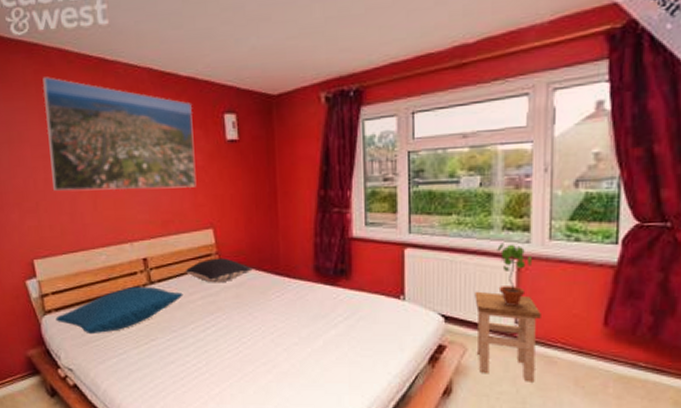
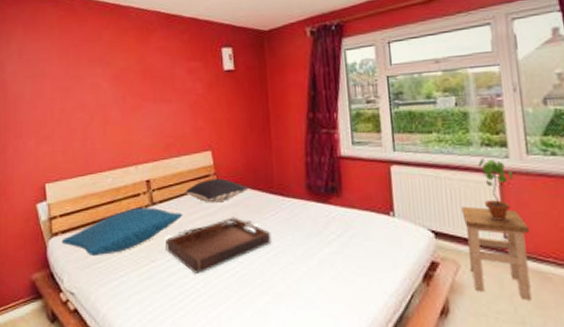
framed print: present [42,77,197,191] -> none [65,21,197,119]
serving tray: none [165,297,276,353] -> present [165,217,272,274]

